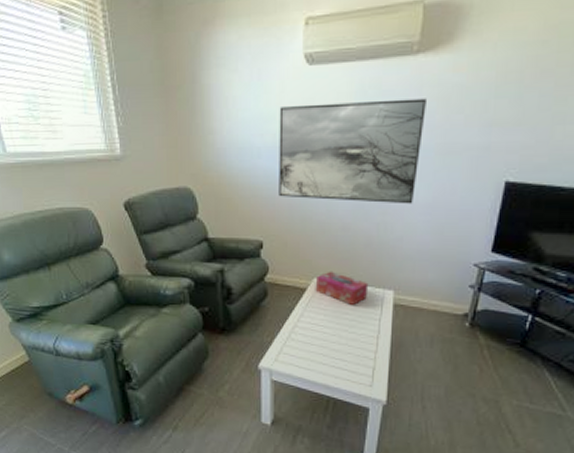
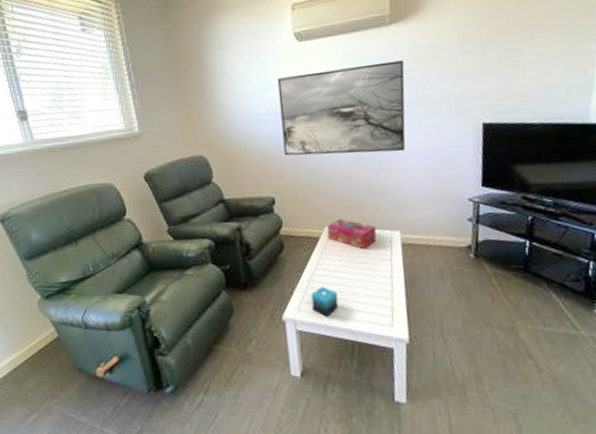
candle: none [291,339,318,370] -> present [311,286,339,317]

